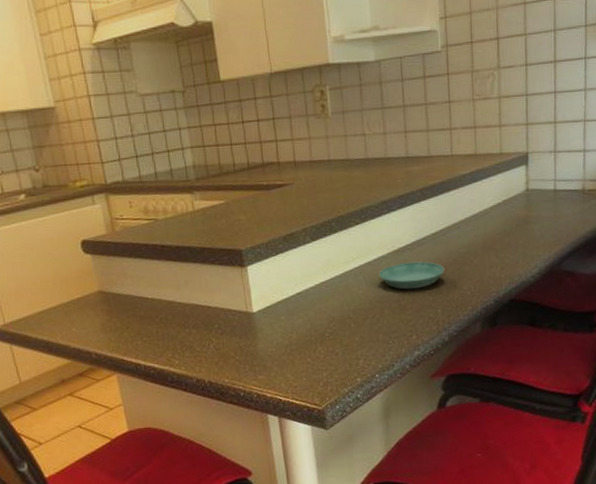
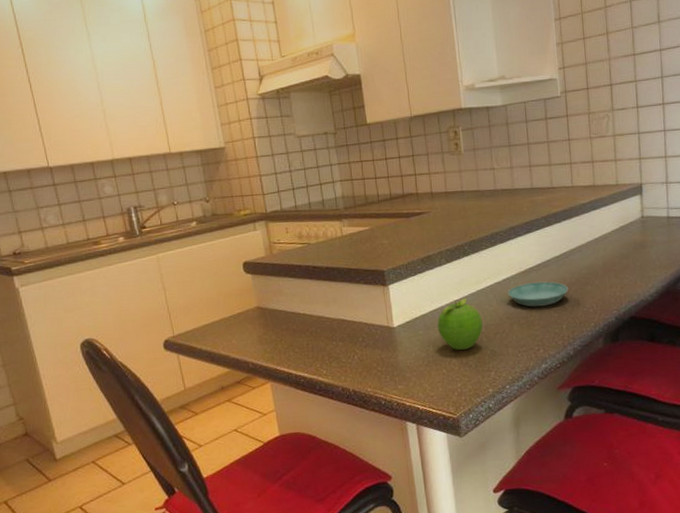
fruit: none [301,280,351,338] -> present [437,298,483,351]

